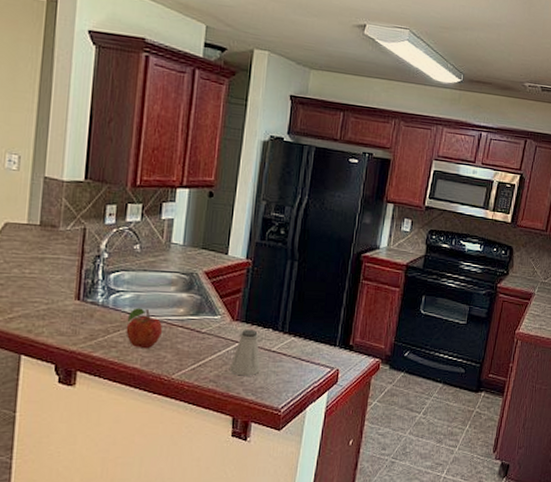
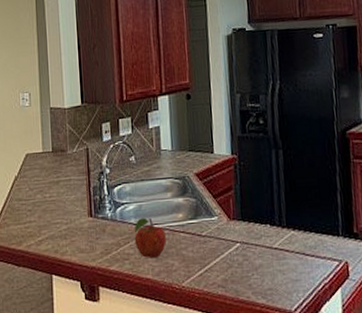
saltshaker: present [229,329,261,376] -> none [234,227,266,278]

